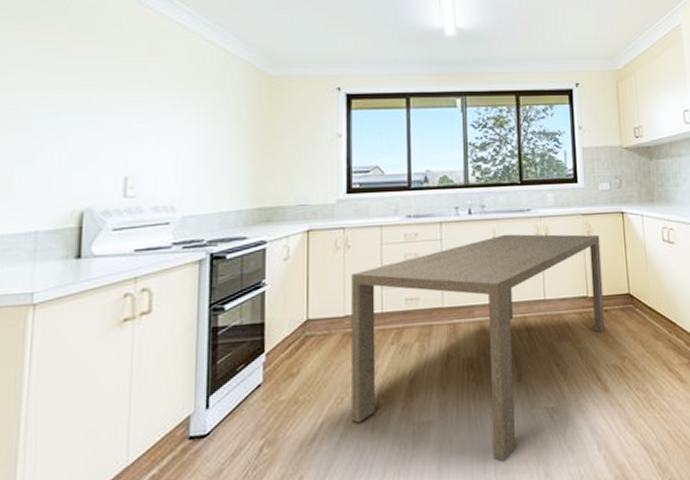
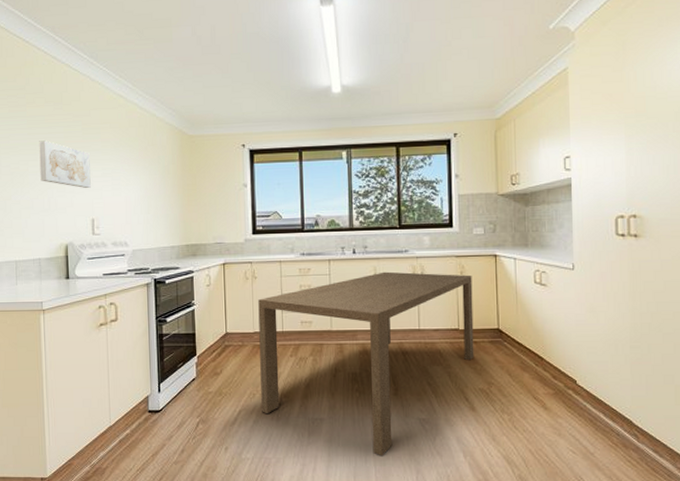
wall art: none [50,74,129,136] -> present [39,140,91,188]

